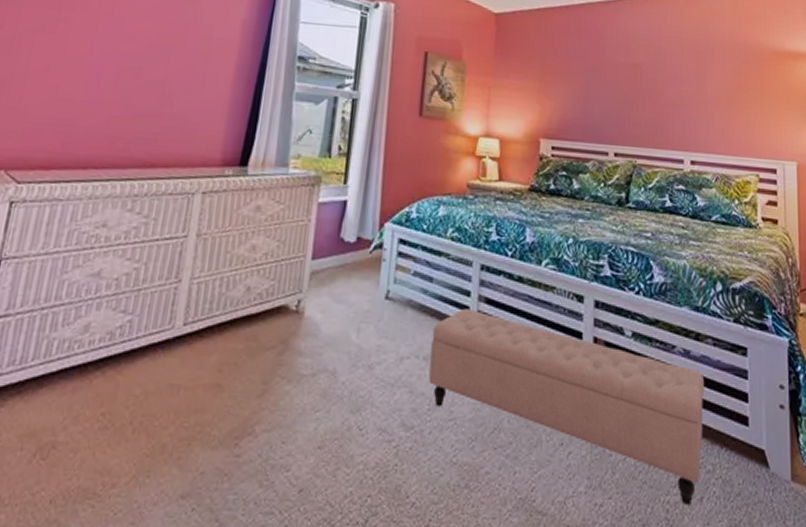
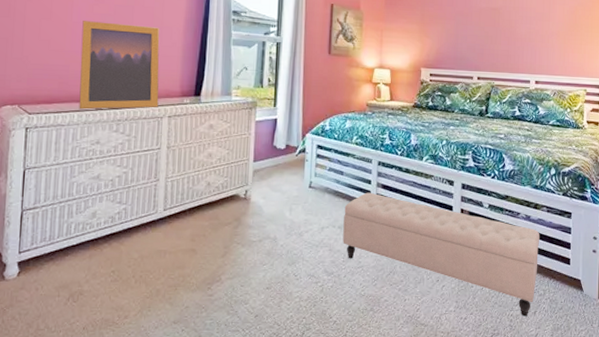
picture frame: none [84,62,202,181] -> present [79,21,160,110]

